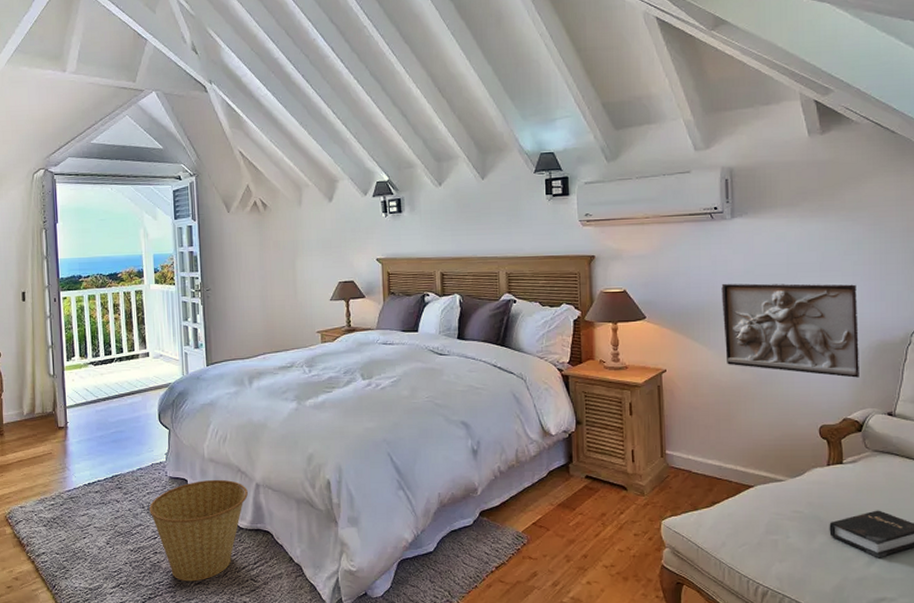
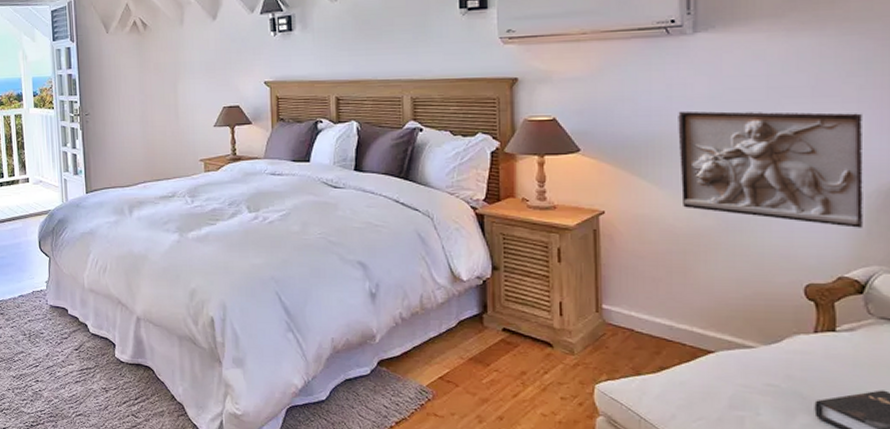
basket: present [149,479,248,582] -> none [31,310,128,413]

